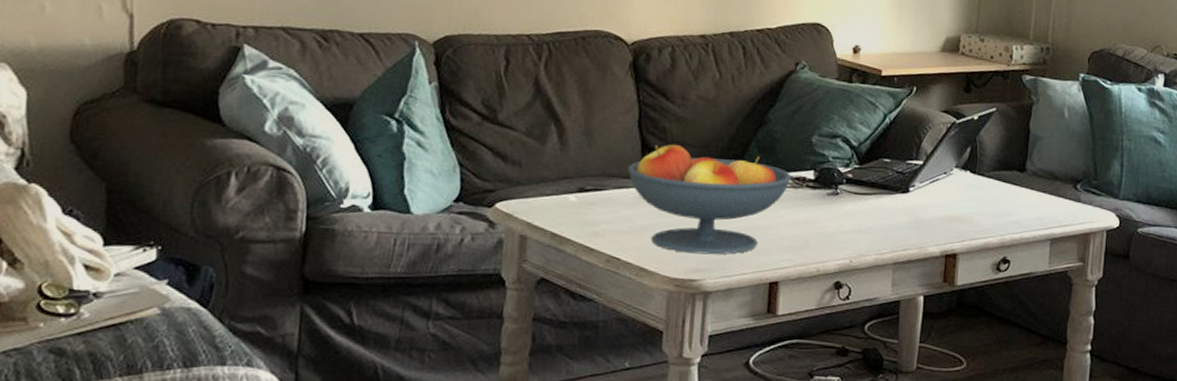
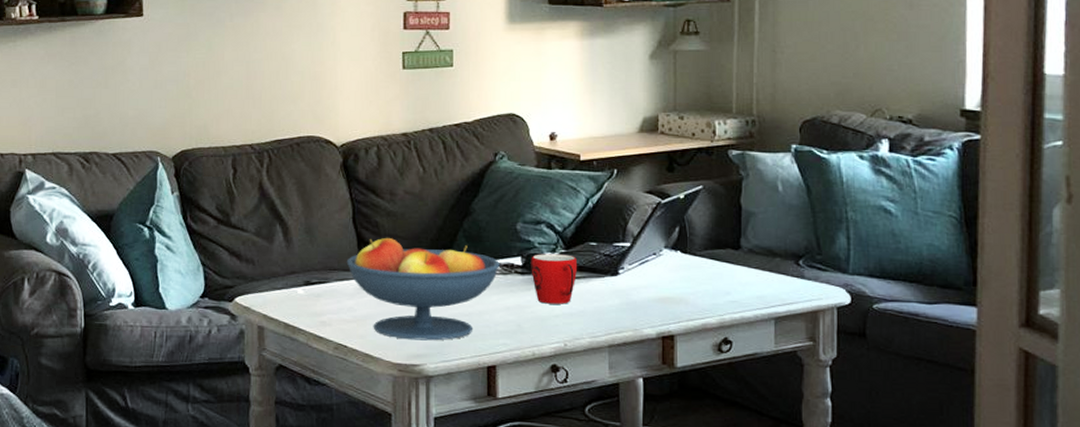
mug: none [822,168,869,221] -> present [531,254,577,304]

